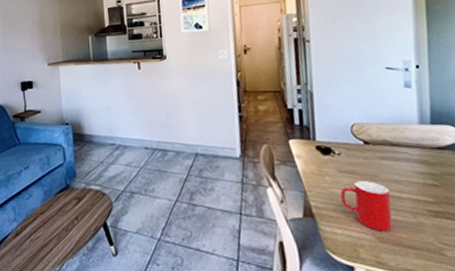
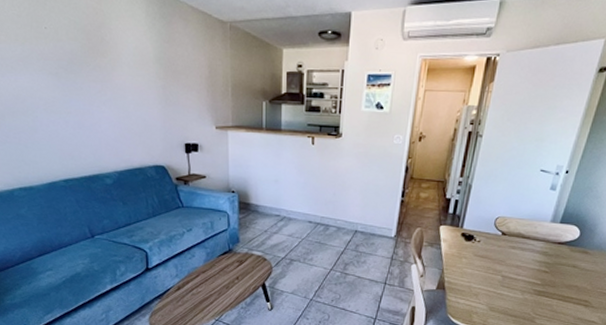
cup: present [340,181,393,231] -> none [470,264,510,303]

